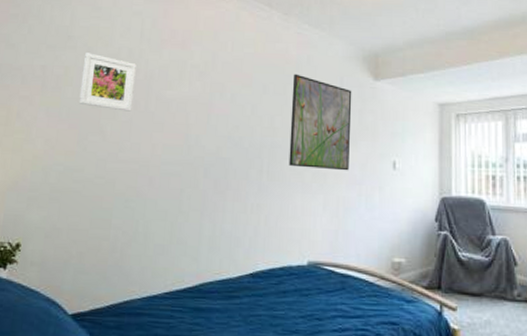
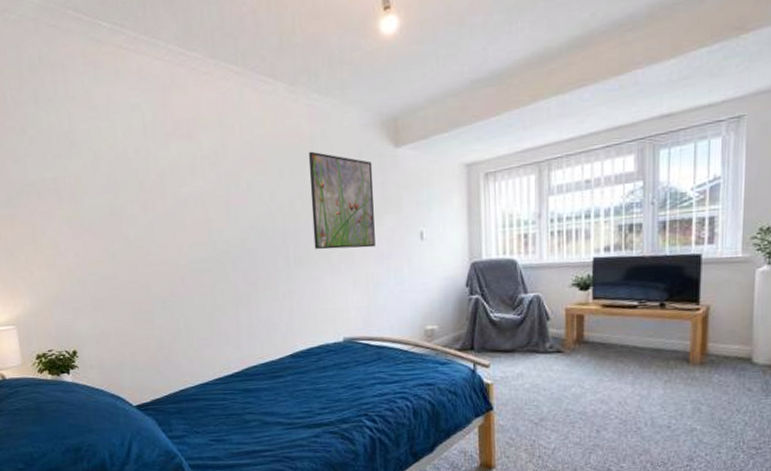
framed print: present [78,53,136,112] -> none [91,157,151,215]

